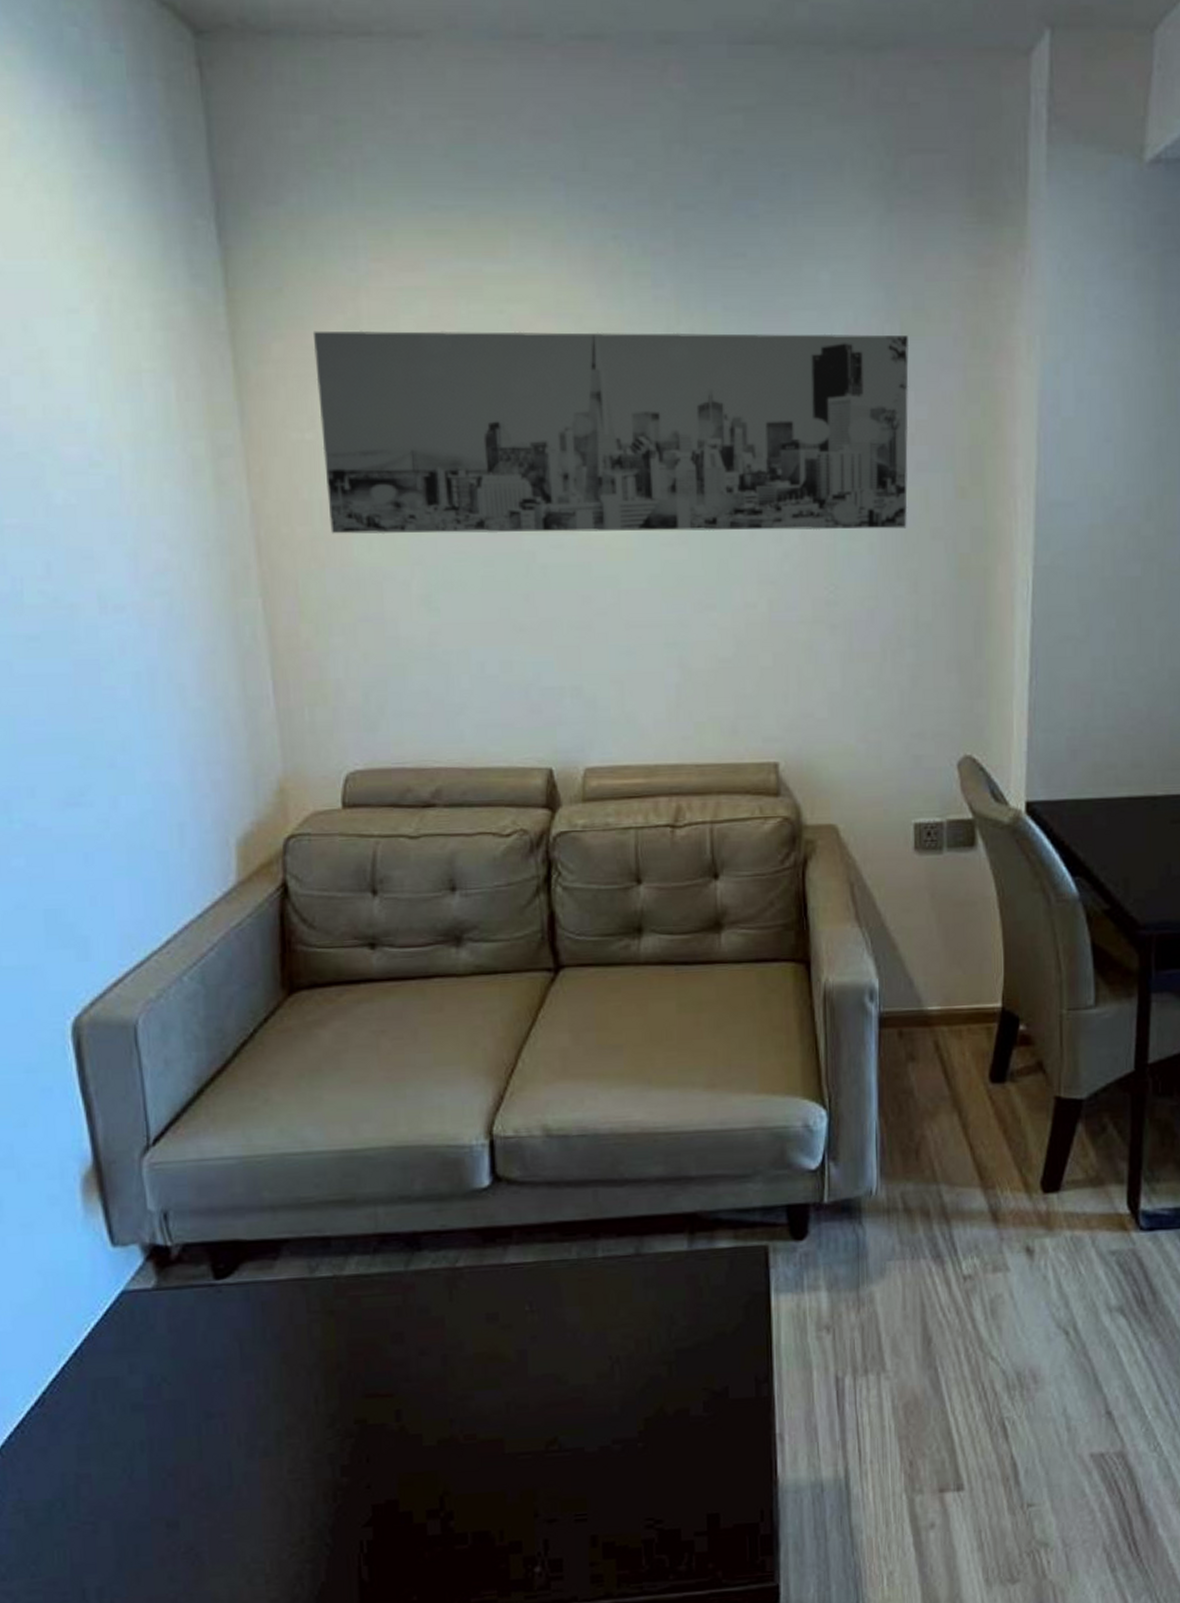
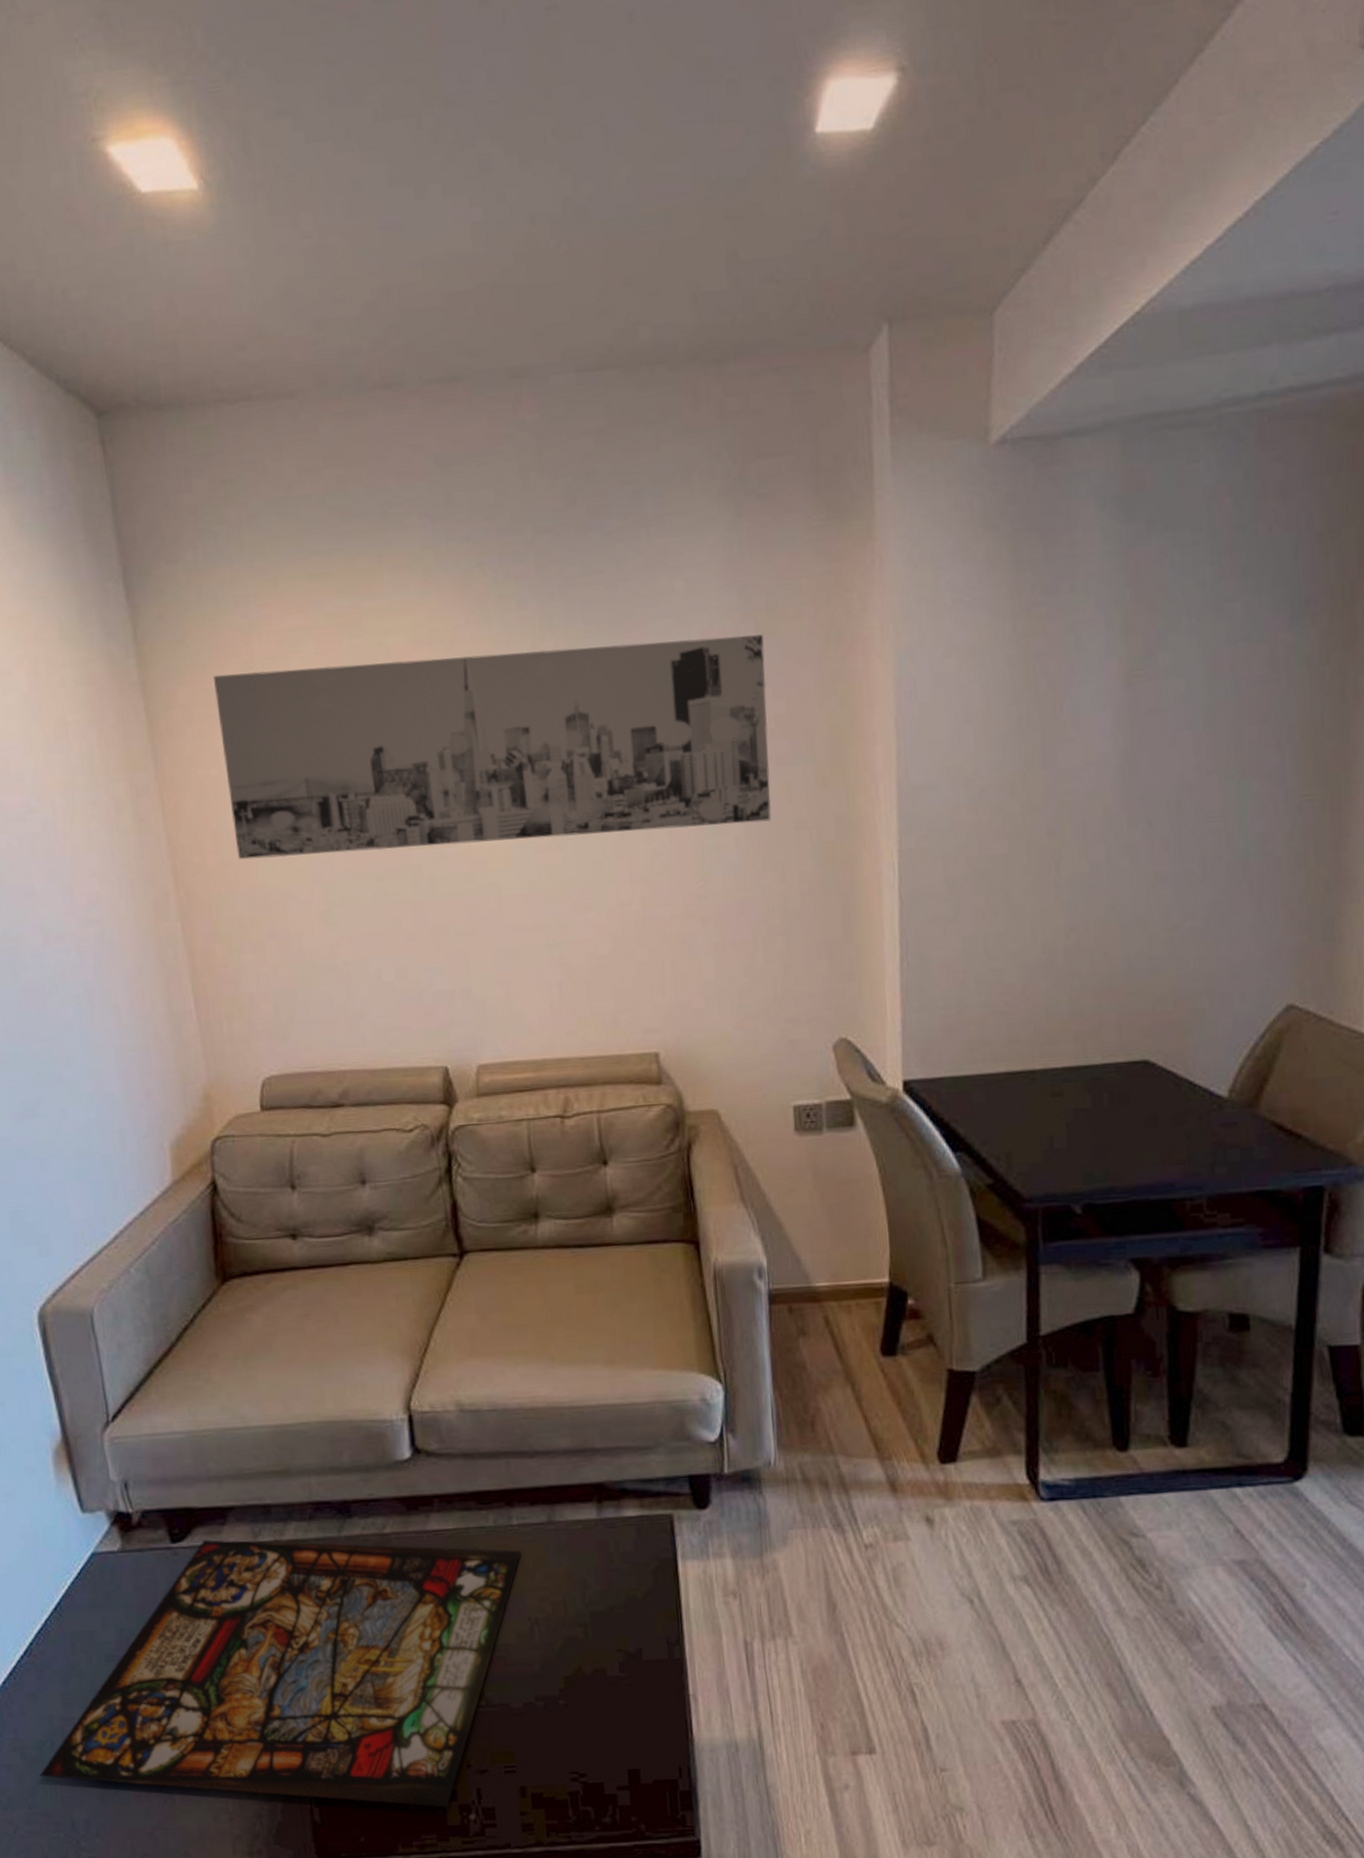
stained glass panel: none [46,1274,605,1563] -> present [39,1539,521,1808]

